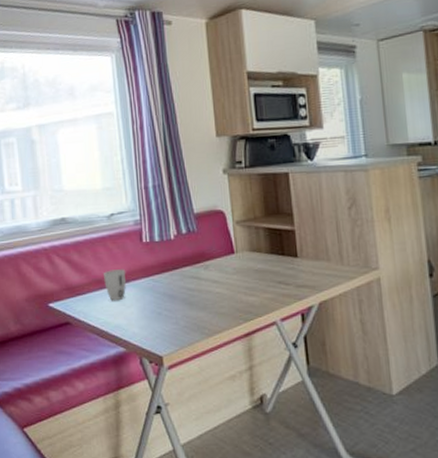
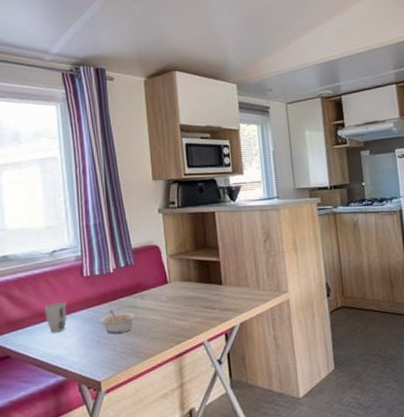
legume: none [160,279,200,306] -> present [100,309,136,334]

